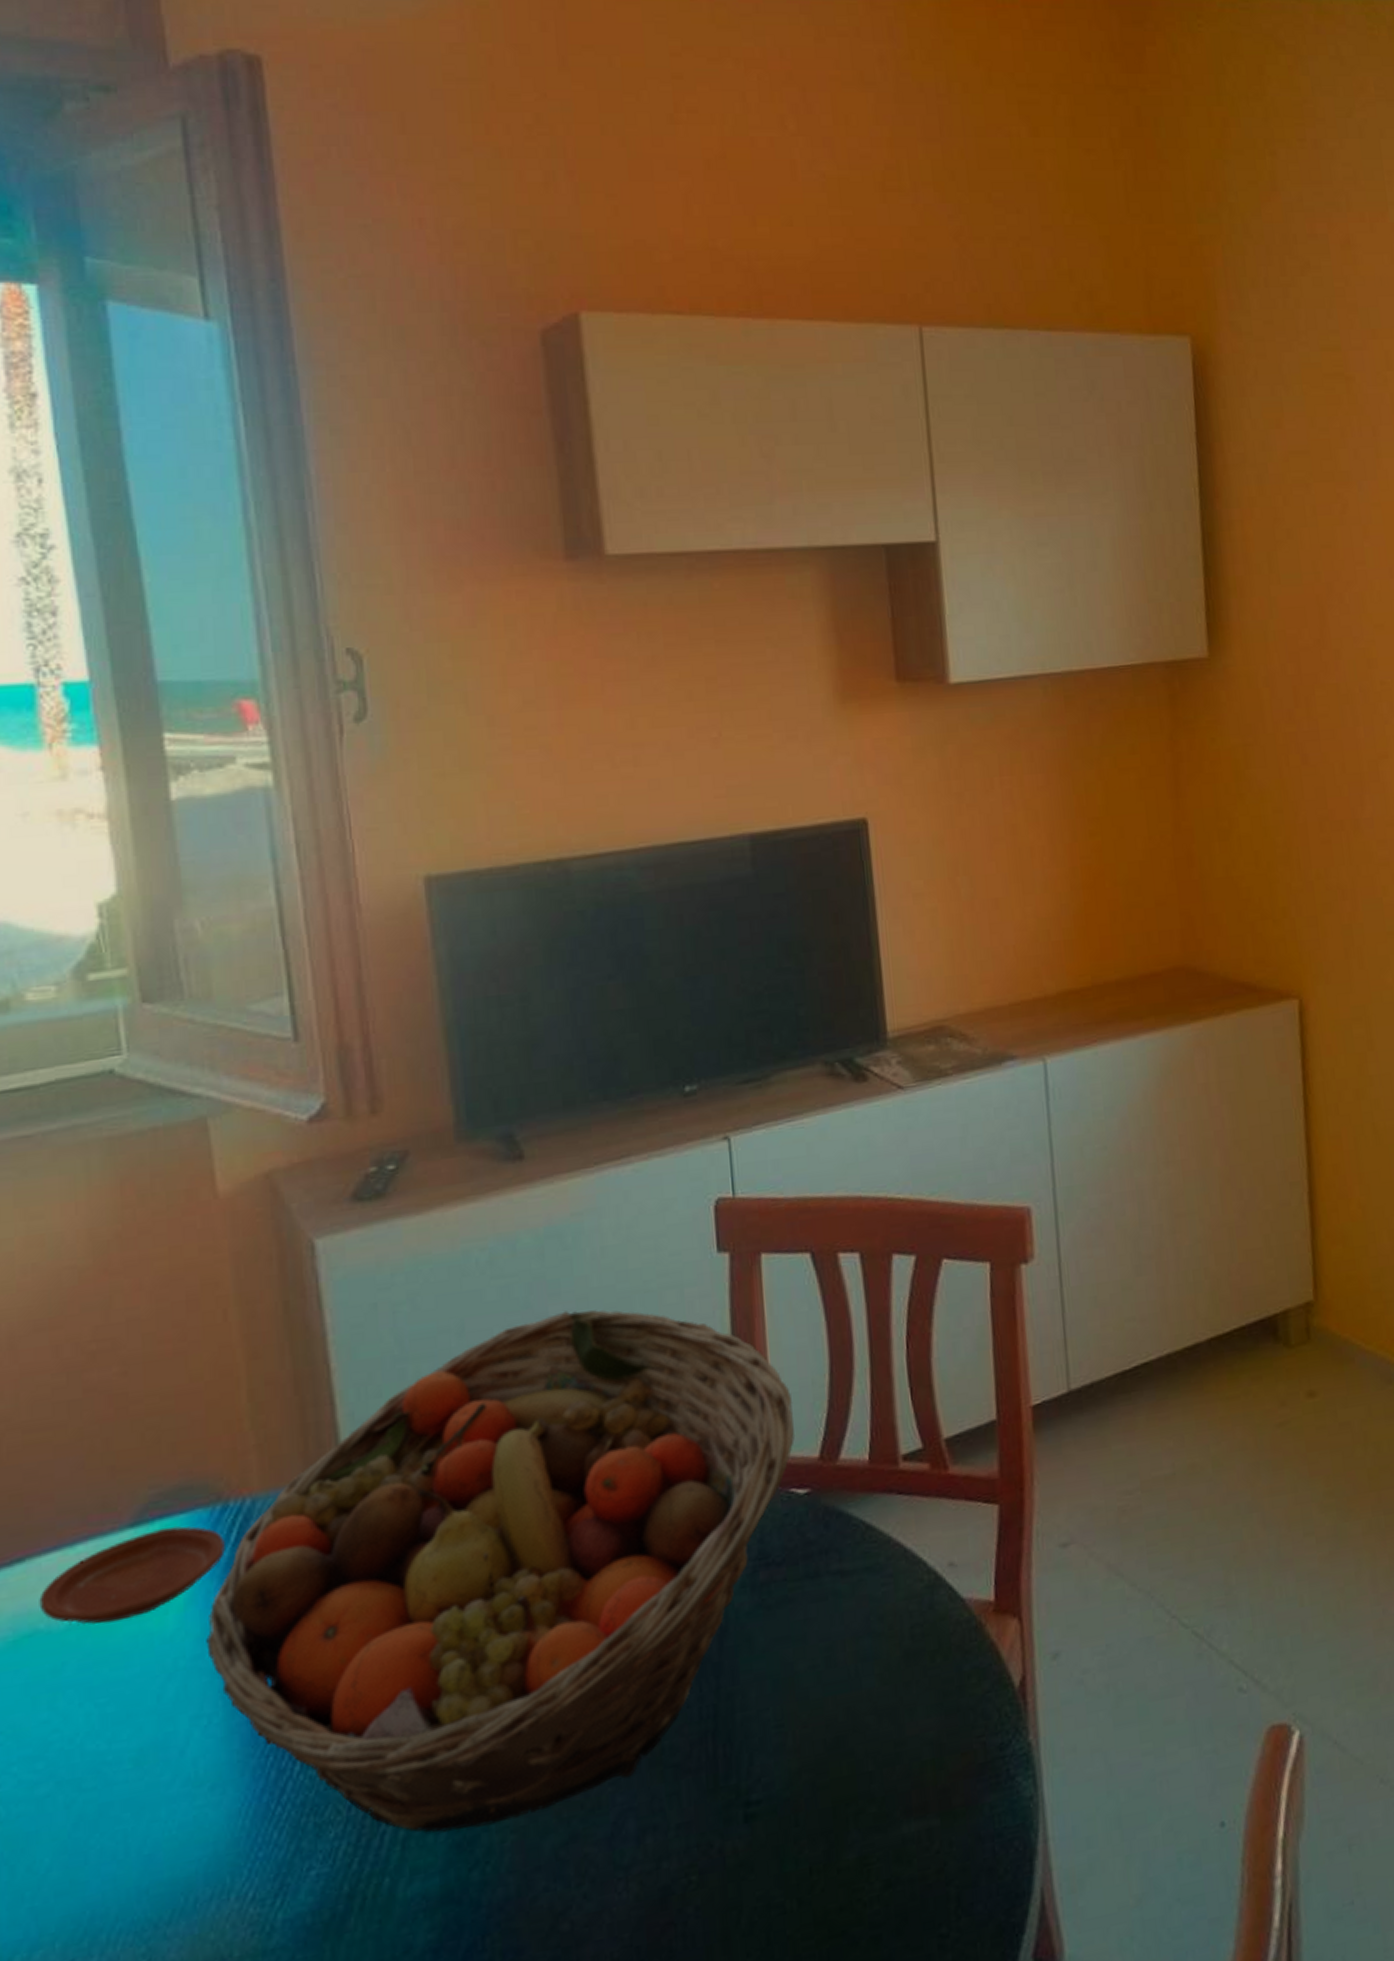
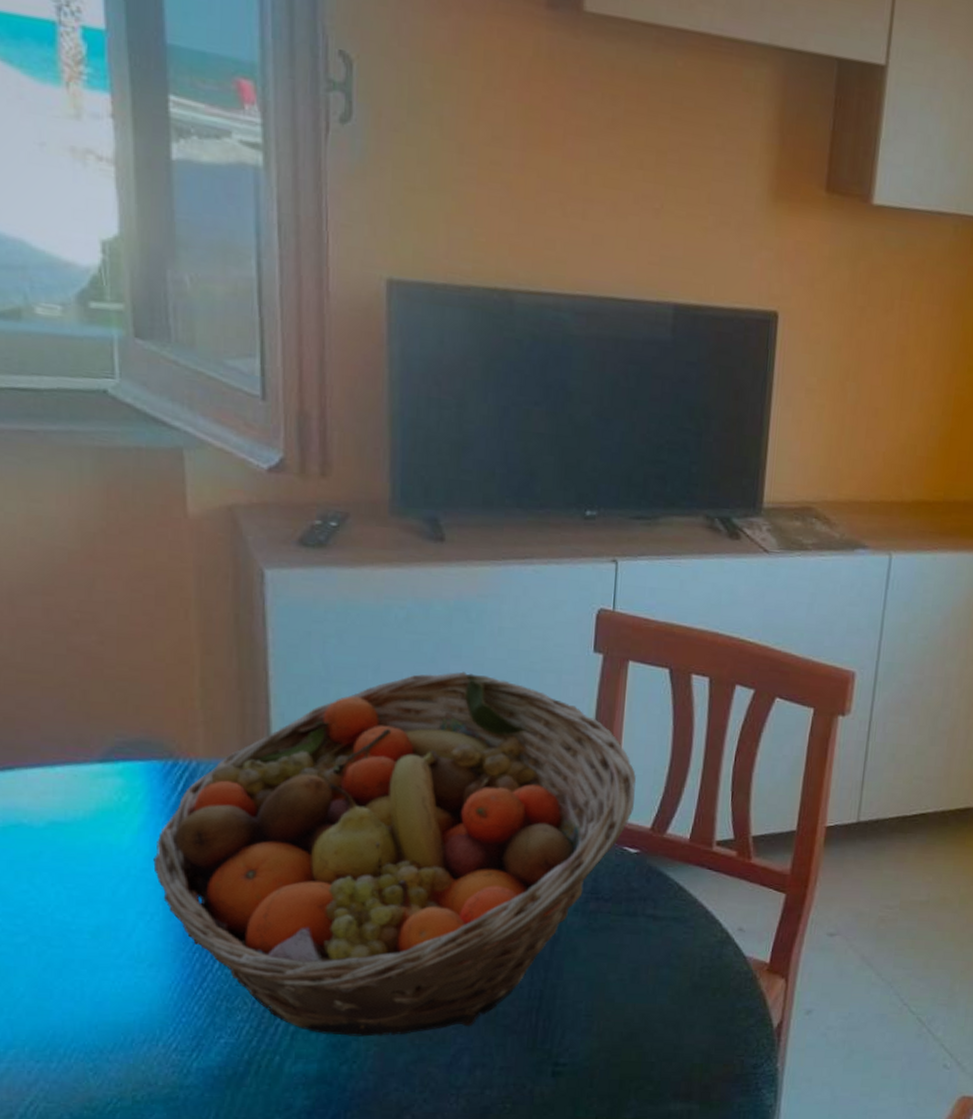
plate: present [39,1526,225,1624] -> none [24,769,173,831]

